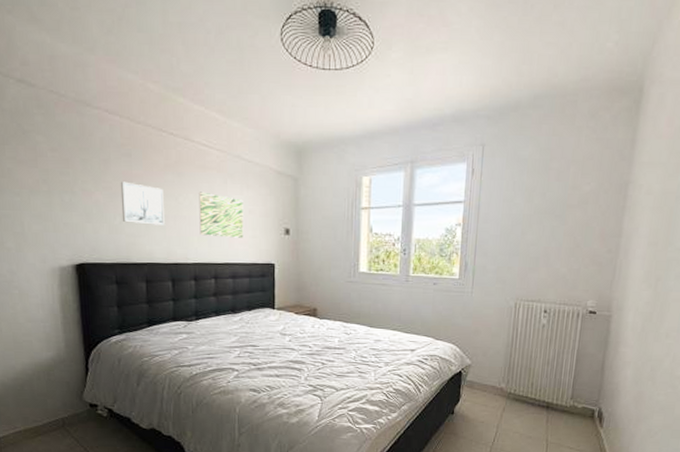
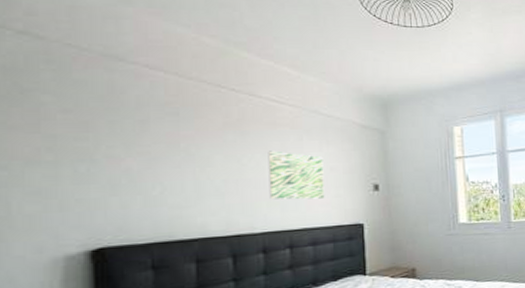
wall art: present [120,181,165,225] -> none [162,144,223,193]

